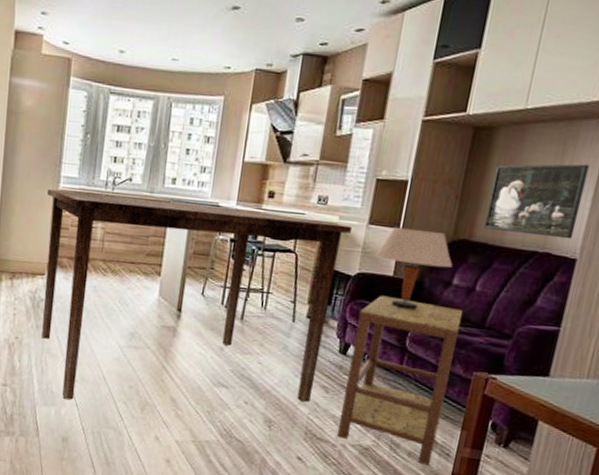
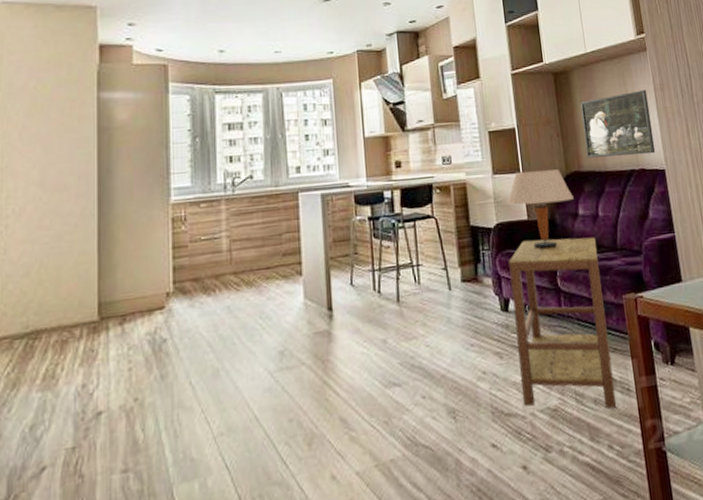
dining table: present [41,189,352,402] -> none [157,180,487,464]

